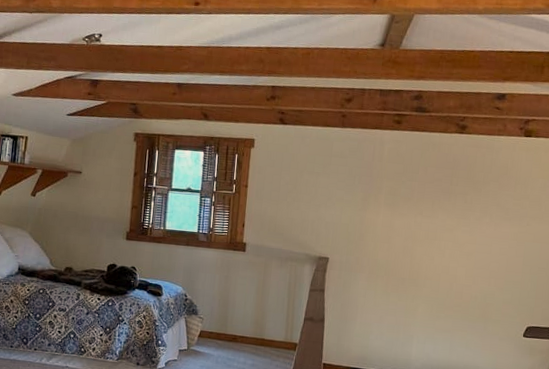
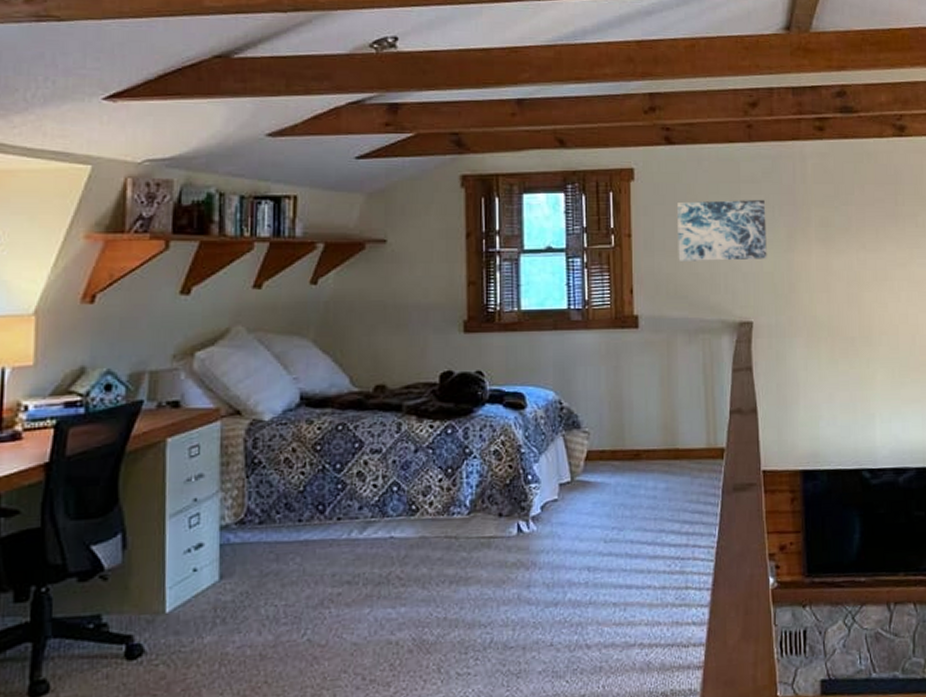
wall art: none [279,166,349,214] -> present [677,200,767,261]

